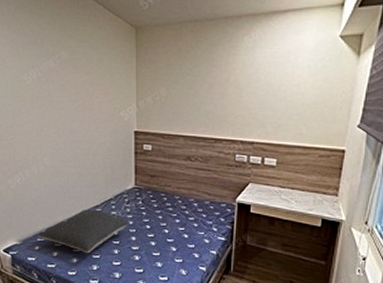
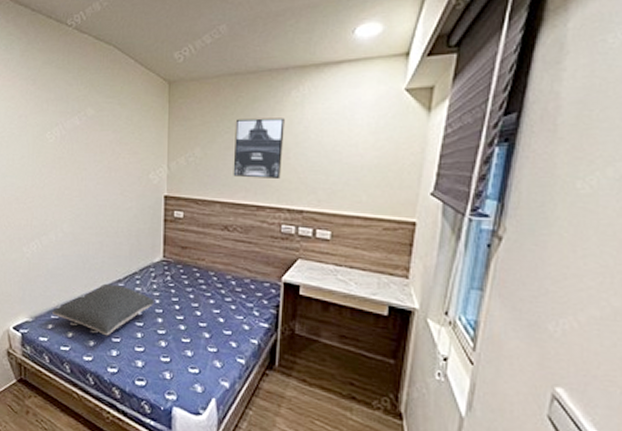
wall art: none [194,61,238,116] -> present [233,118,285,180]

